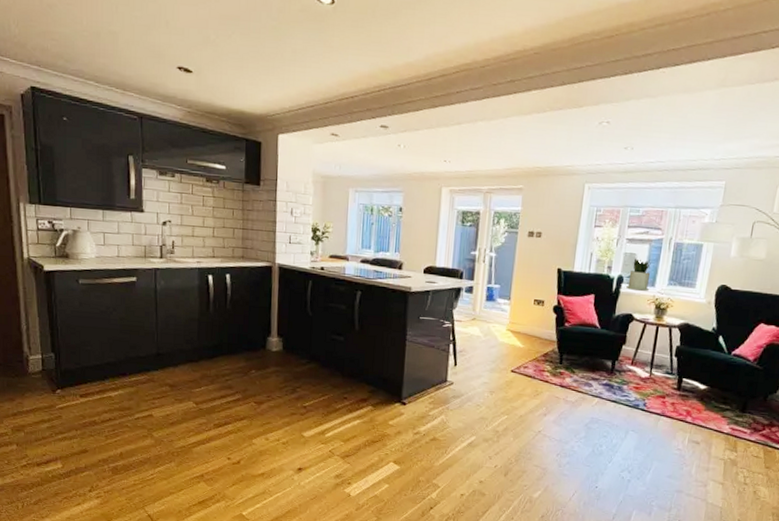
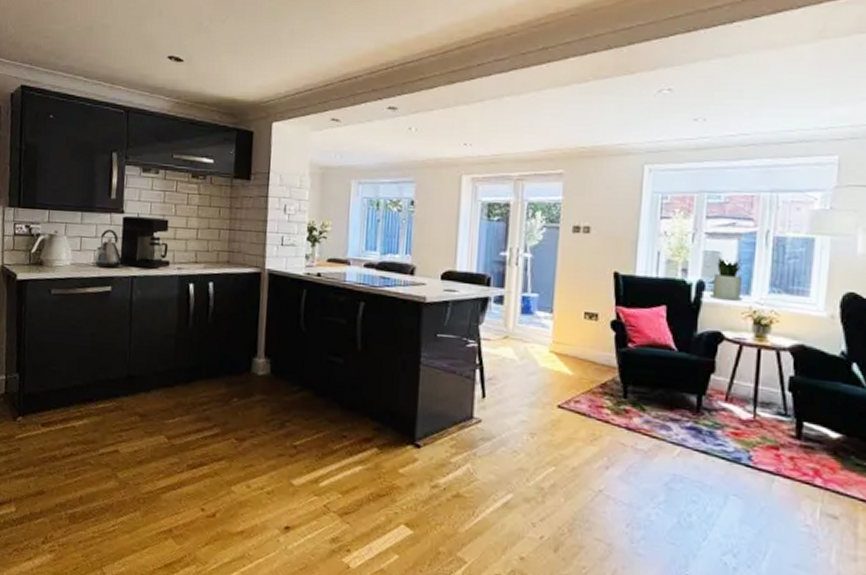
kettle: none [118,226,145,262] -> present [94,229,122,269]
coffee maker: none [142,214,190,262] -> present [119,215,170,269]

